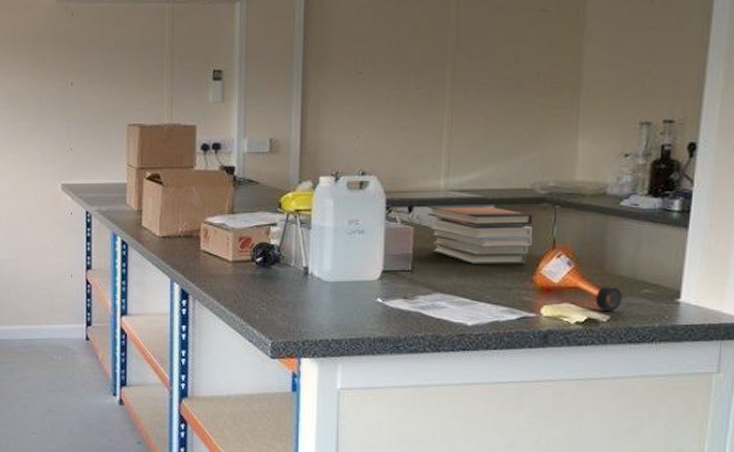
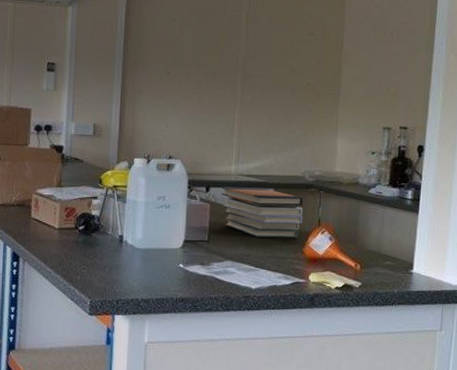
adhesive tape: present [595,286,623,311] -> none [350,258,371,278]

